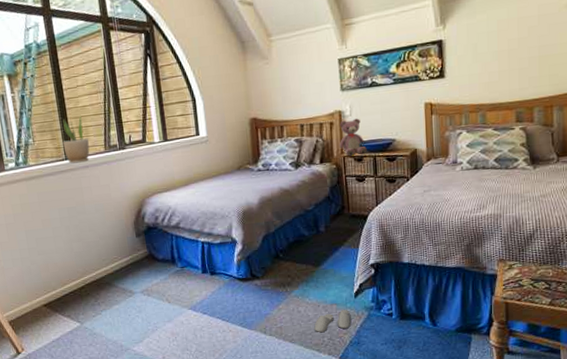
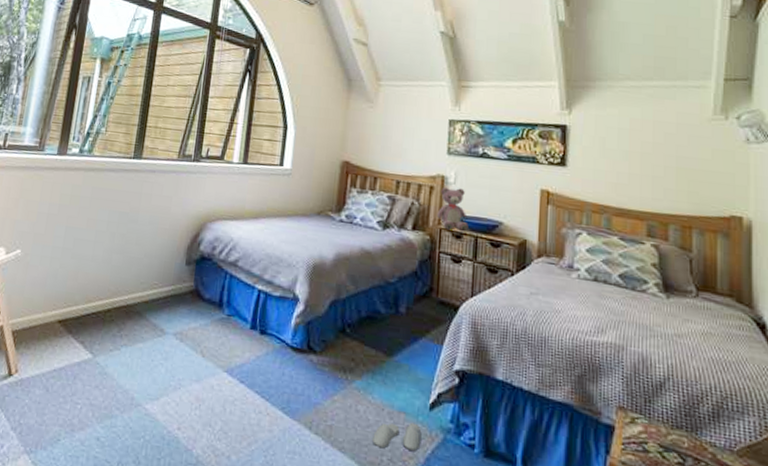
potted plant: present [62,116,90,164] -> none [134,115,163,166]

